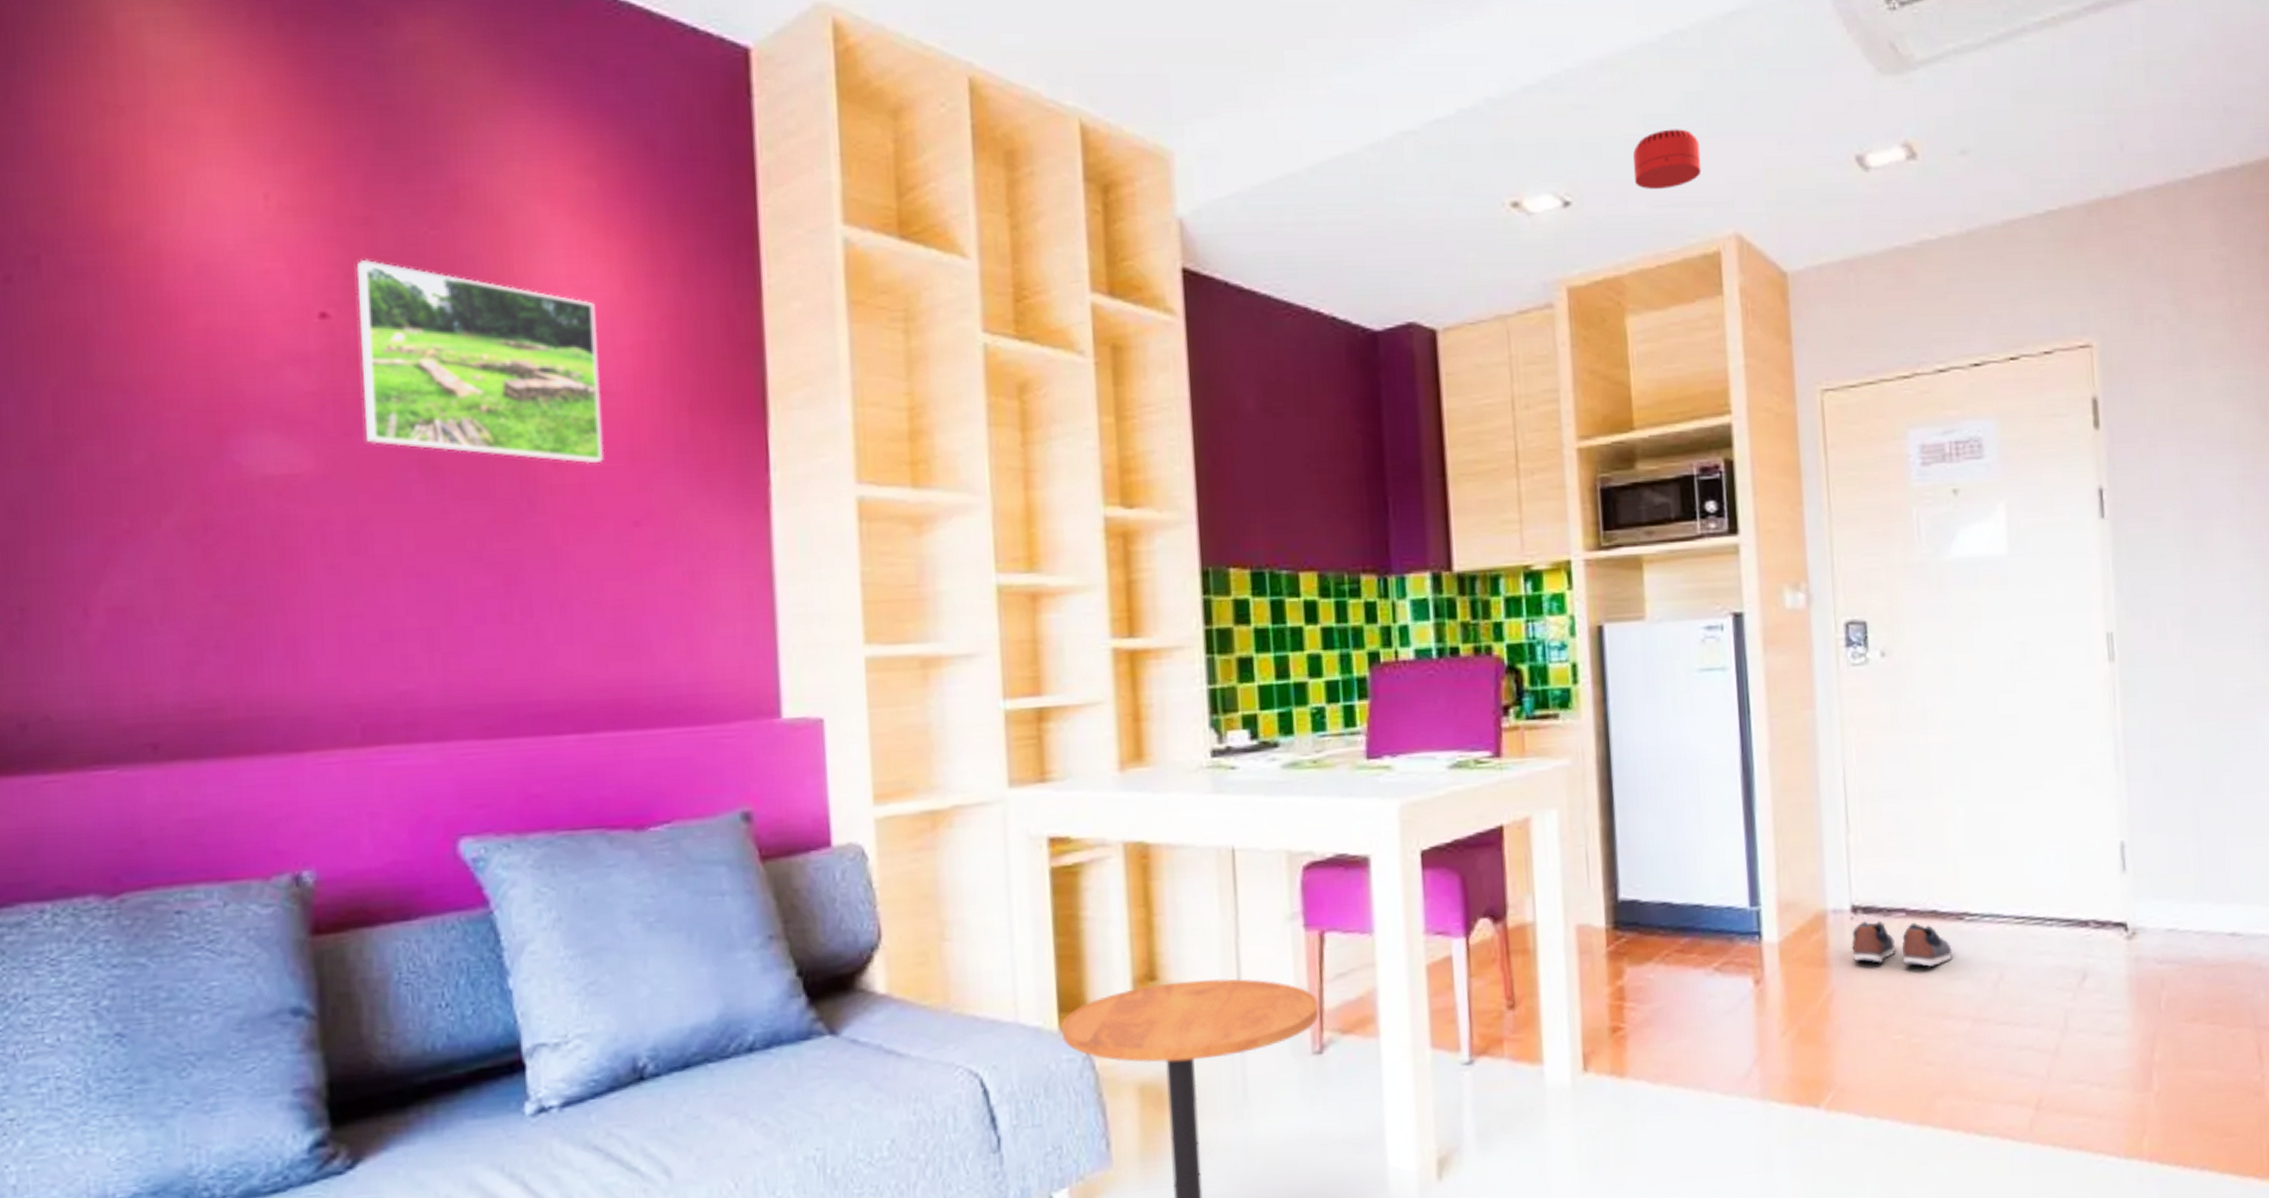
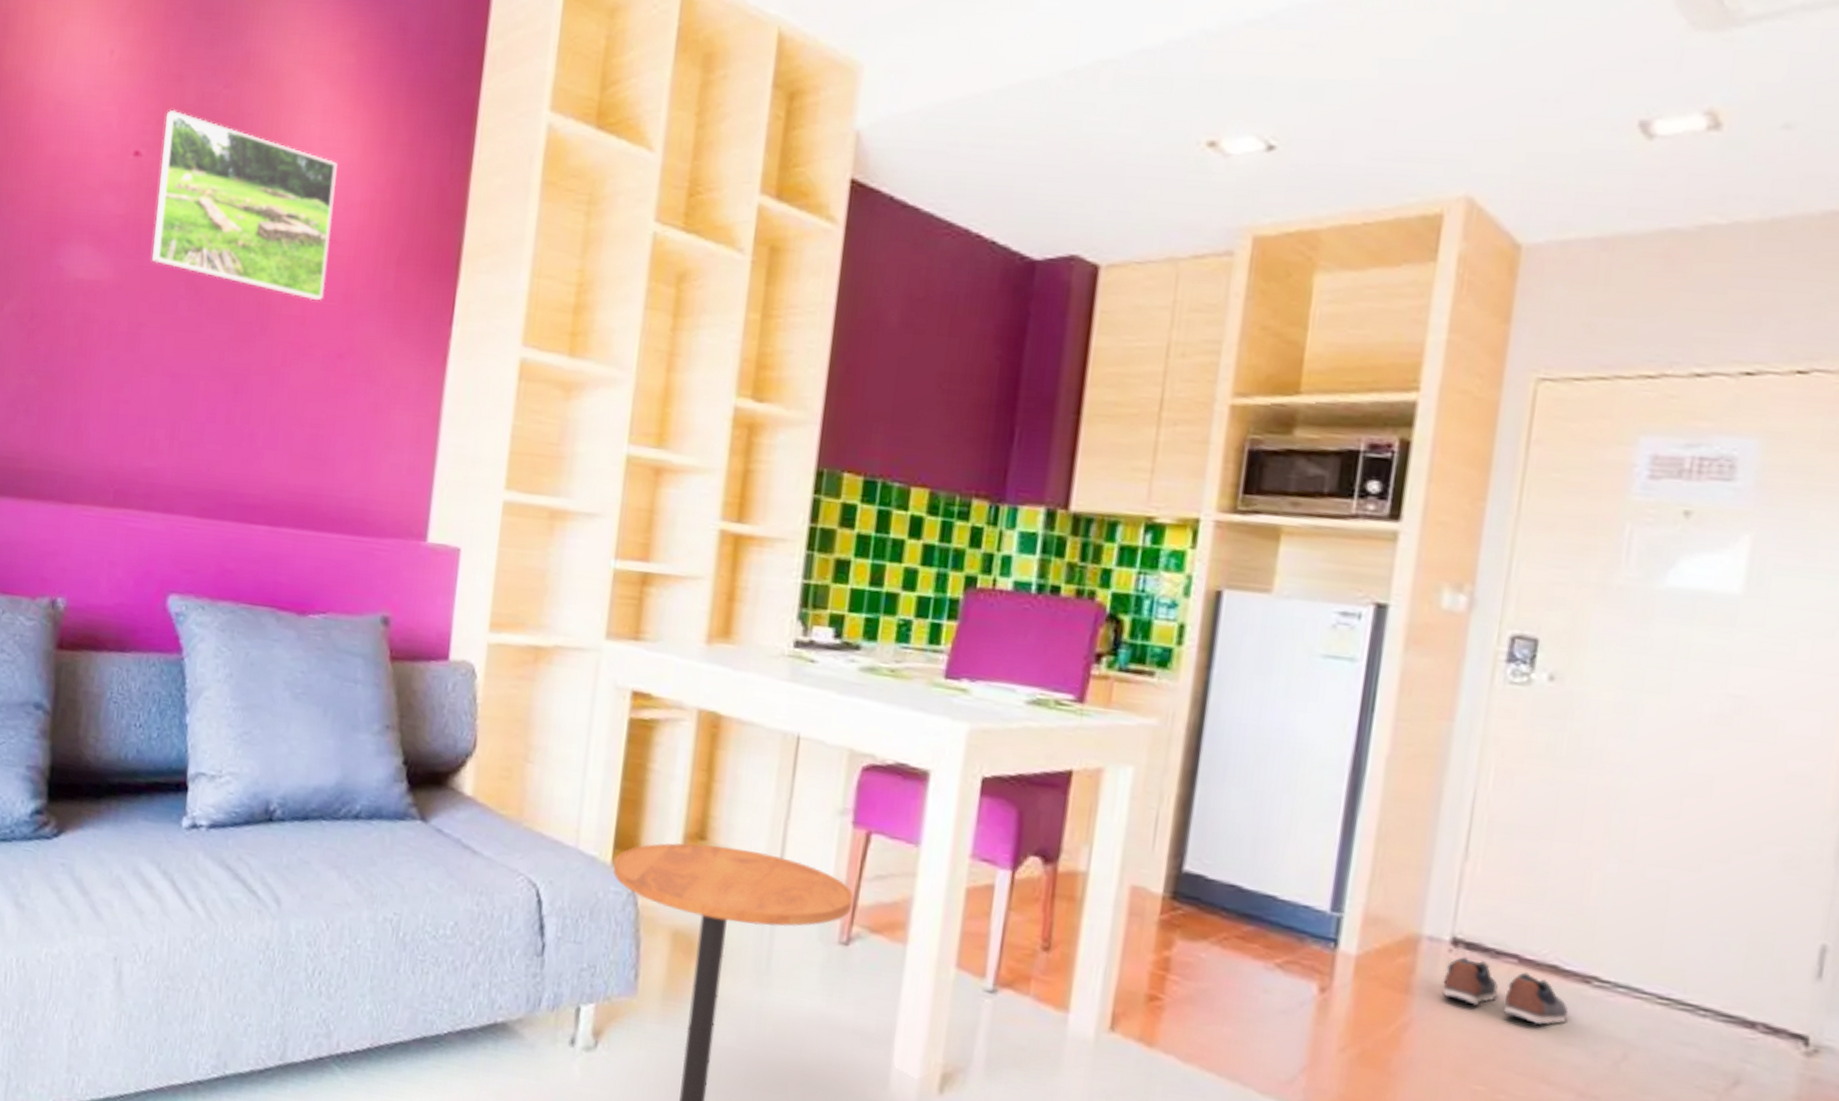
smoke detector: present [1633,129,1702,189] -> none [1355,76,1443,141]

